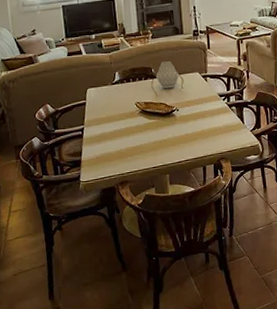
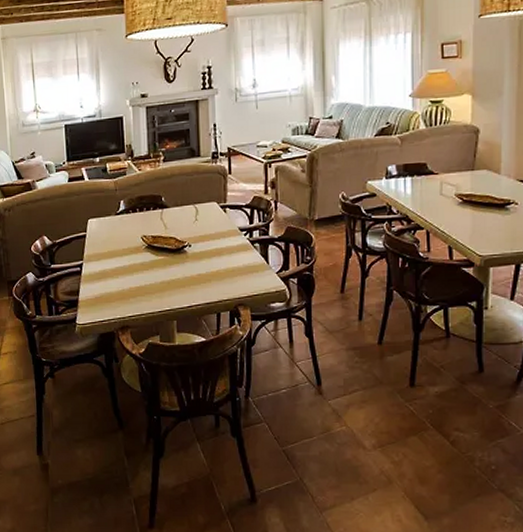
vase: present [156,61,180,89] -> none [166,188,194,221]

